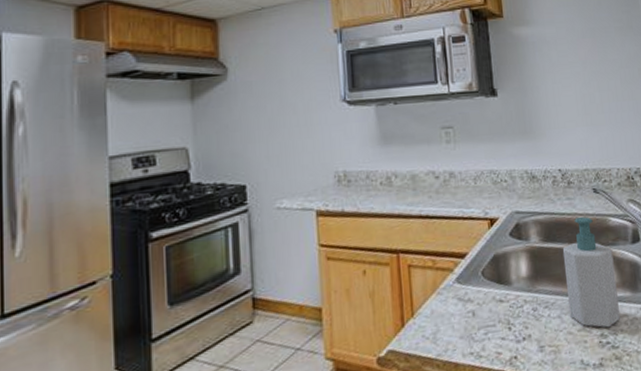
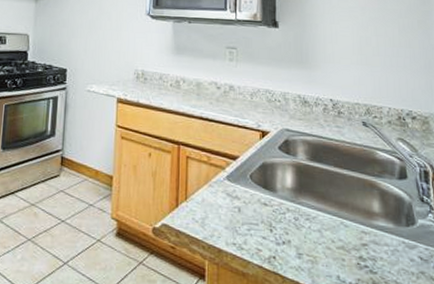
soap bottle: present [562,217,620,328] -> none [327,145,380,253]

